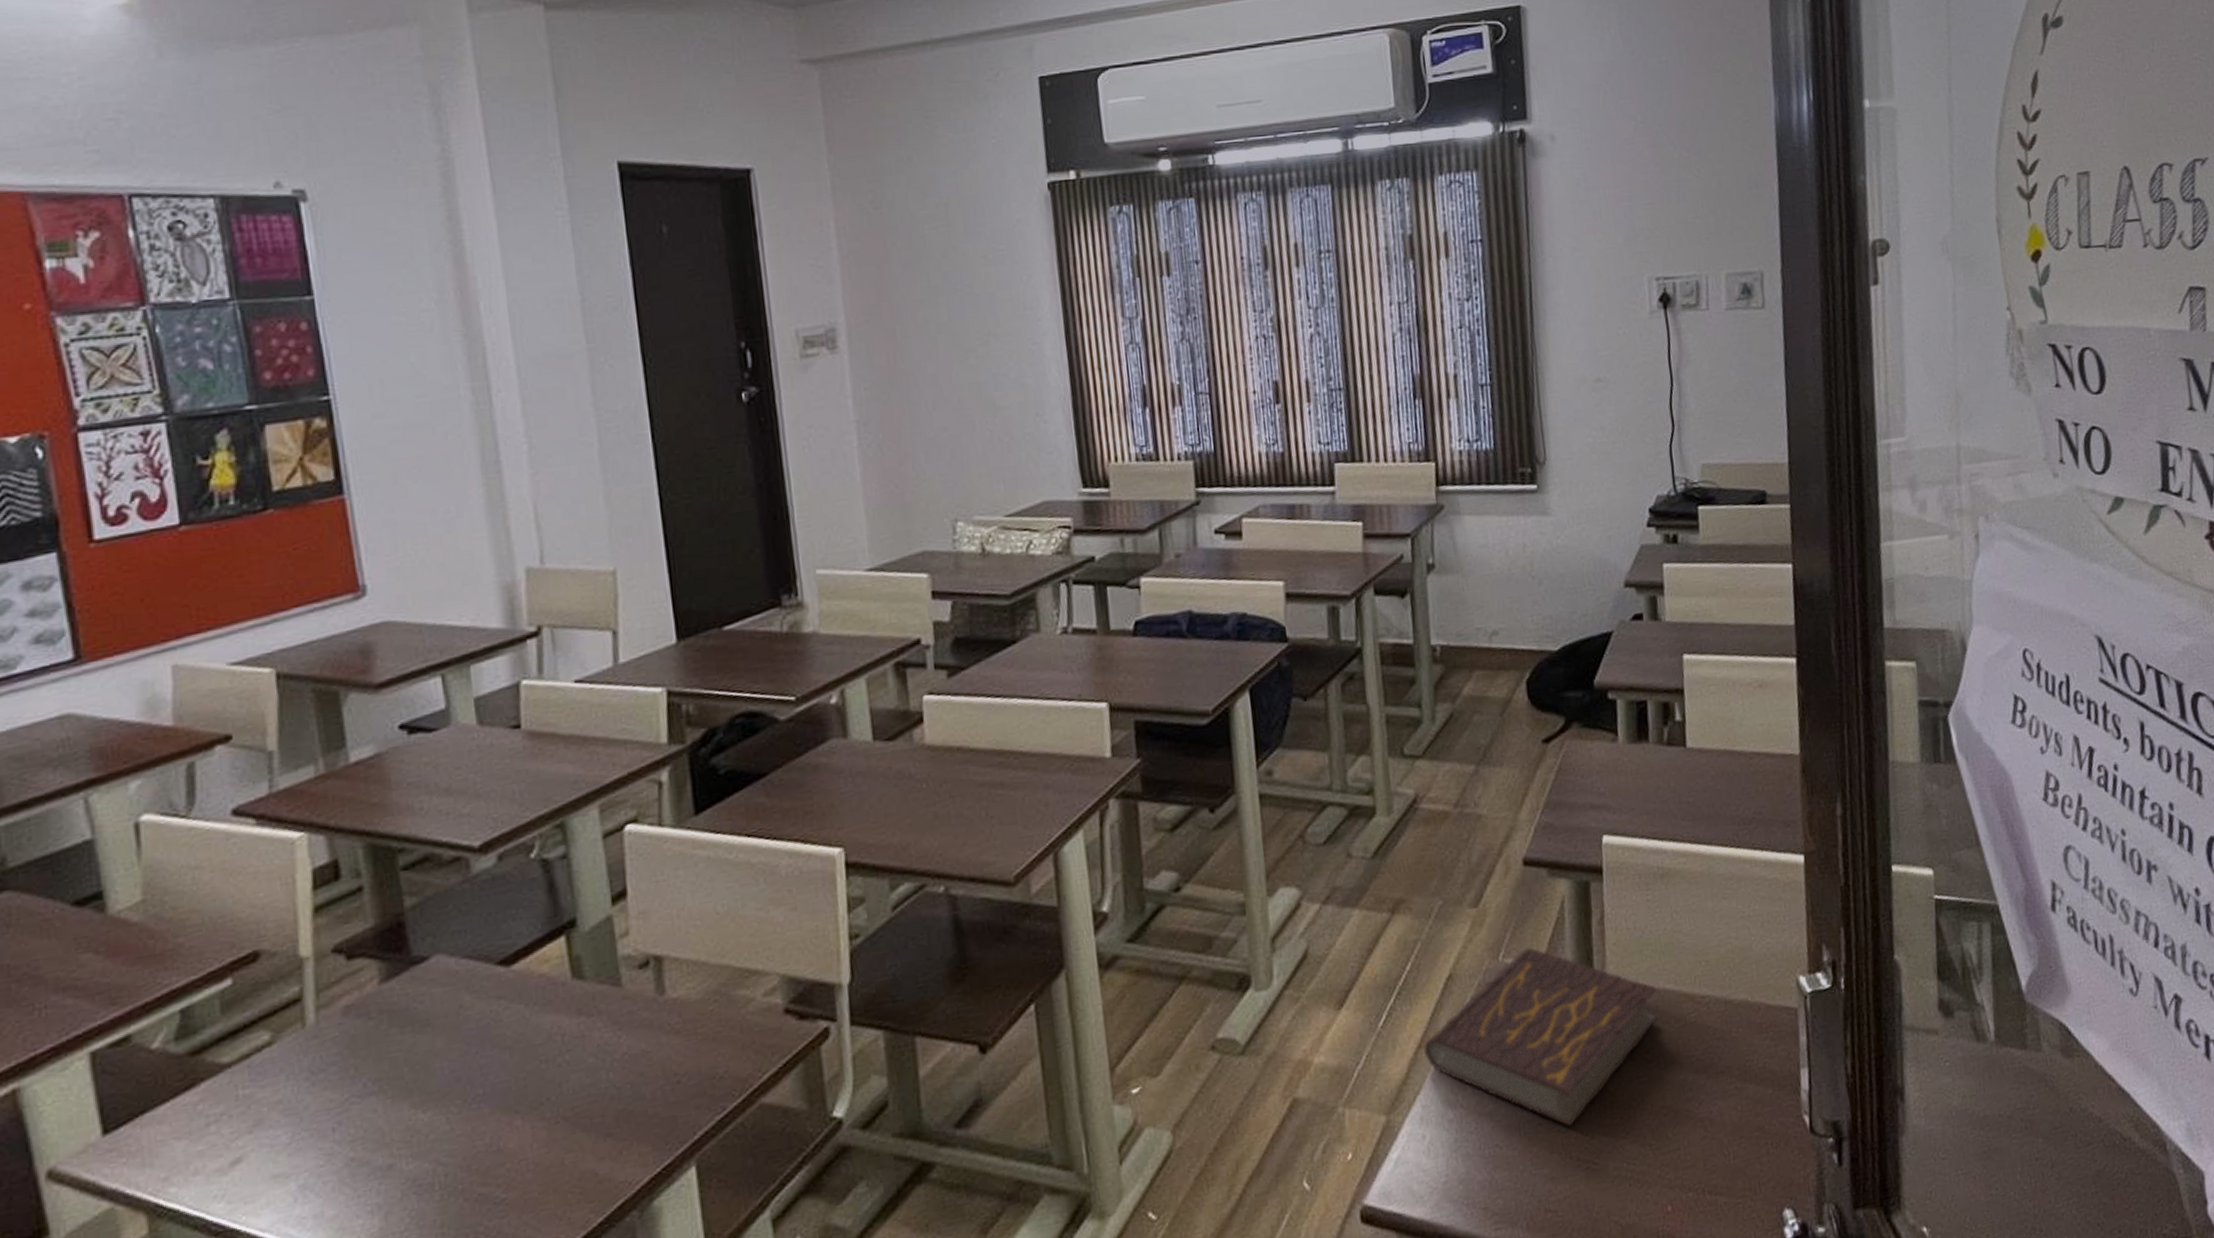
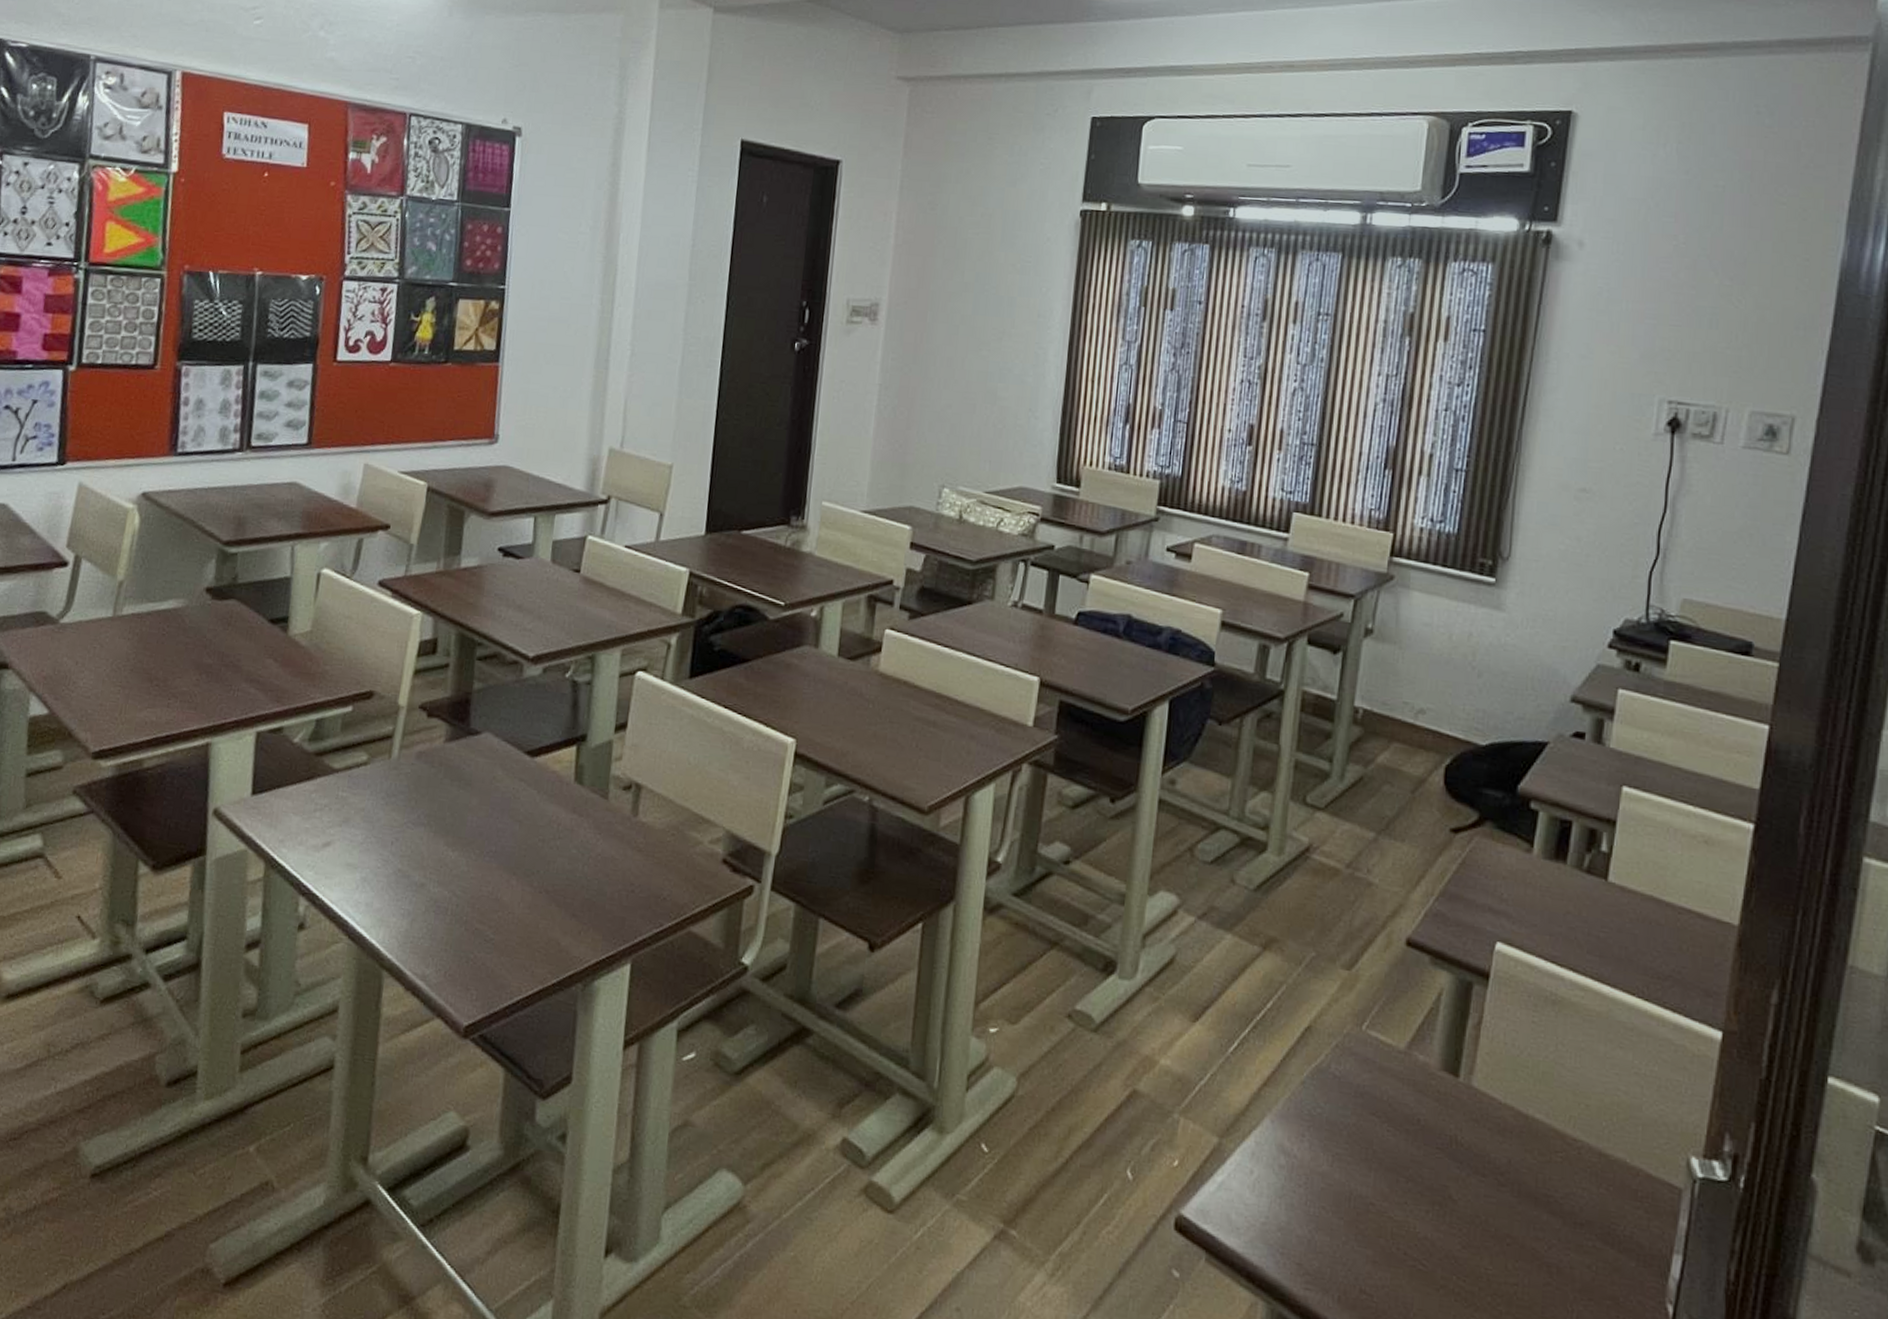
book: present [1423,947,1658,1127] -> none [1268,1026,1525,1218]

